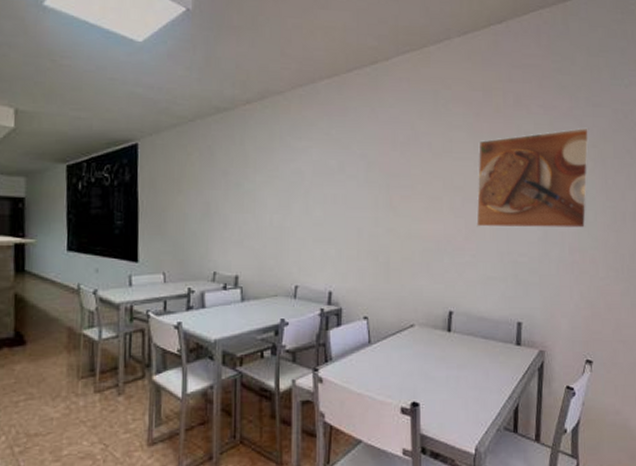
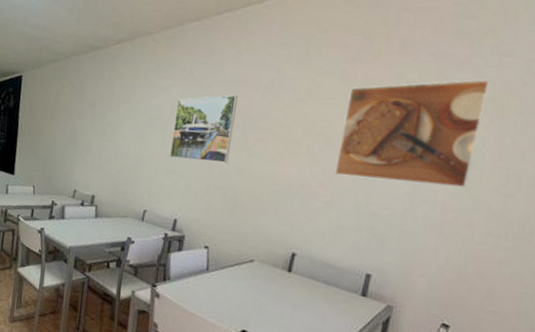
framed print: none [317,153,378,226] -> present [170,95,239,163]

